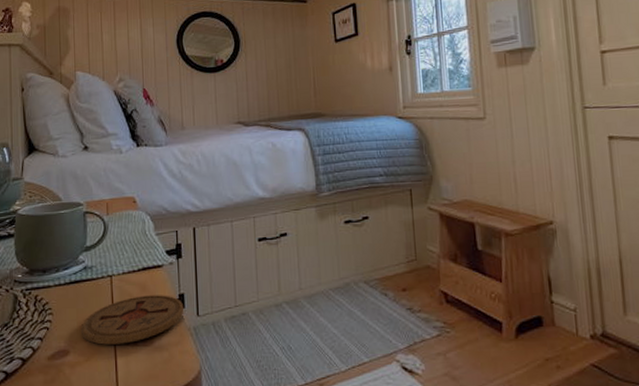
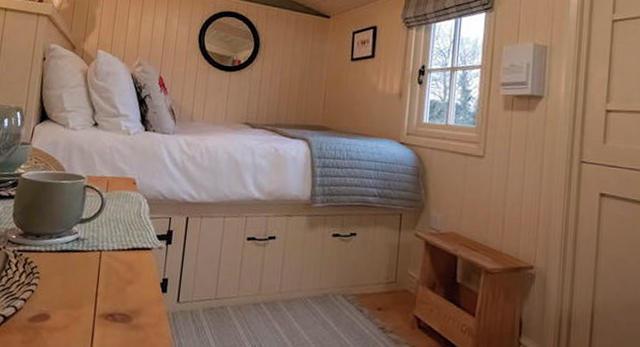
coaster: present [82,295,184,345] -> none [64,274,166,318]

